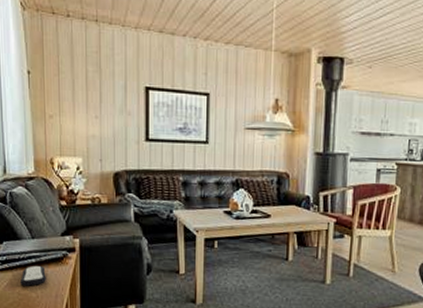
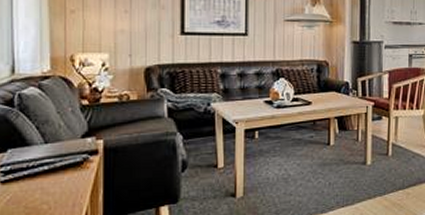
remote control: present [20,265,46,286] -> none [28,172,61,198]

